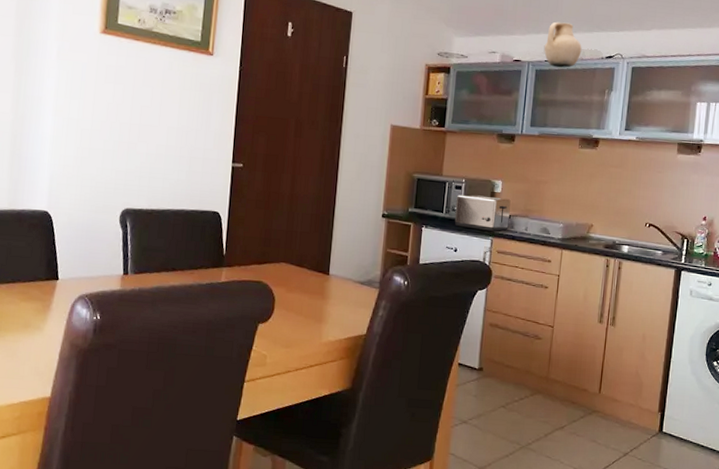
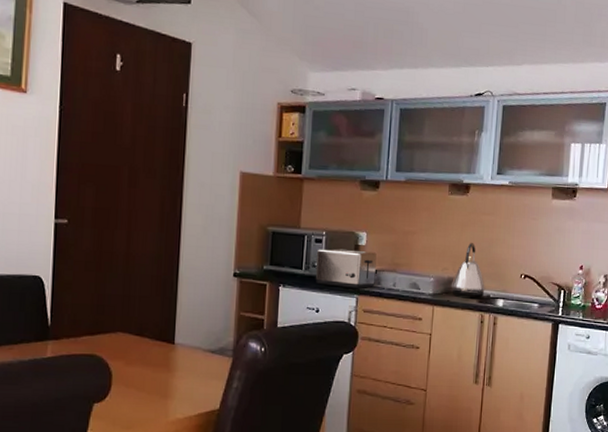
ceramic pitcher: present [544,21,582,68] -> none [409,55,449,107]
kettle: none [578,193,612,245] -> present [450,243,486,299]

